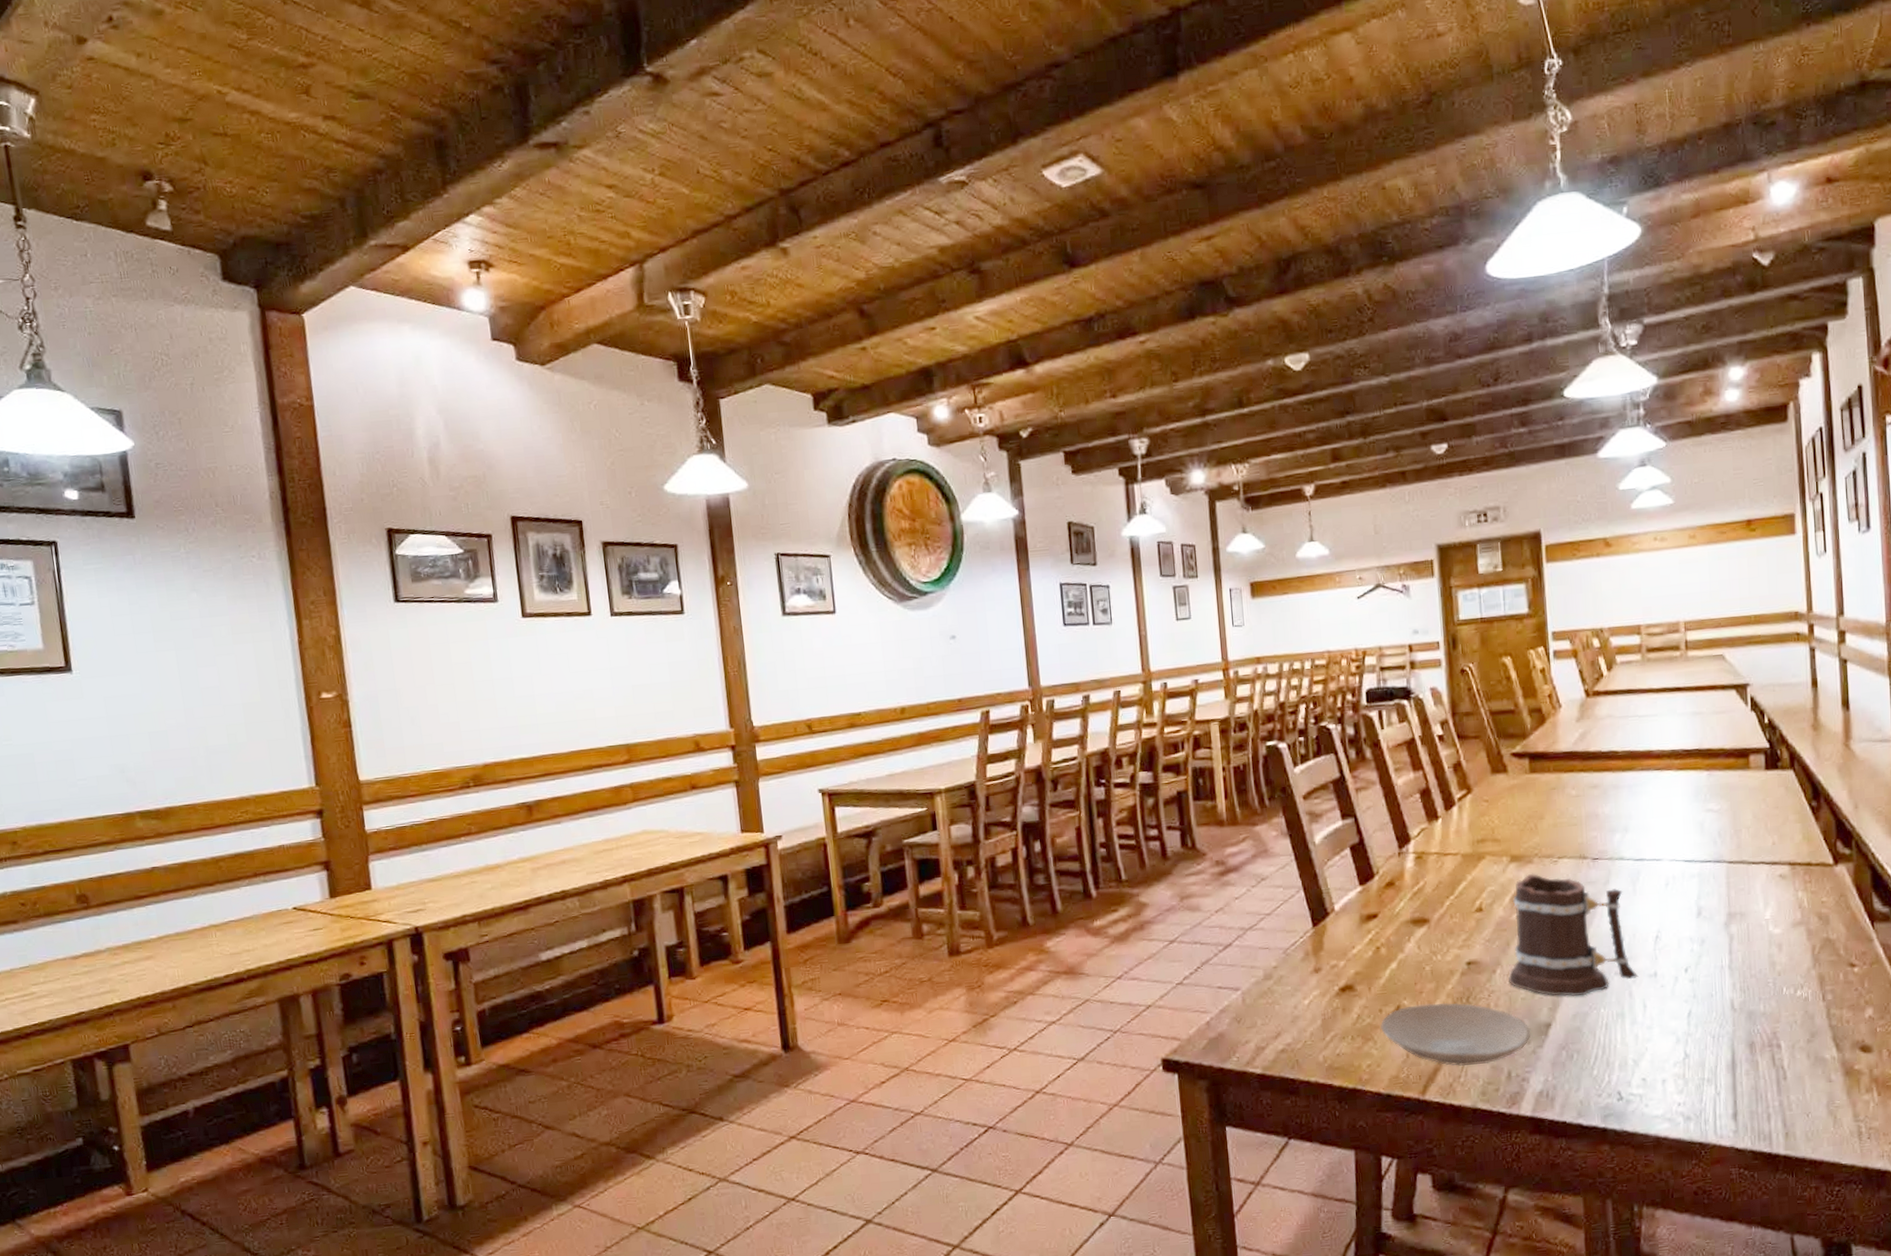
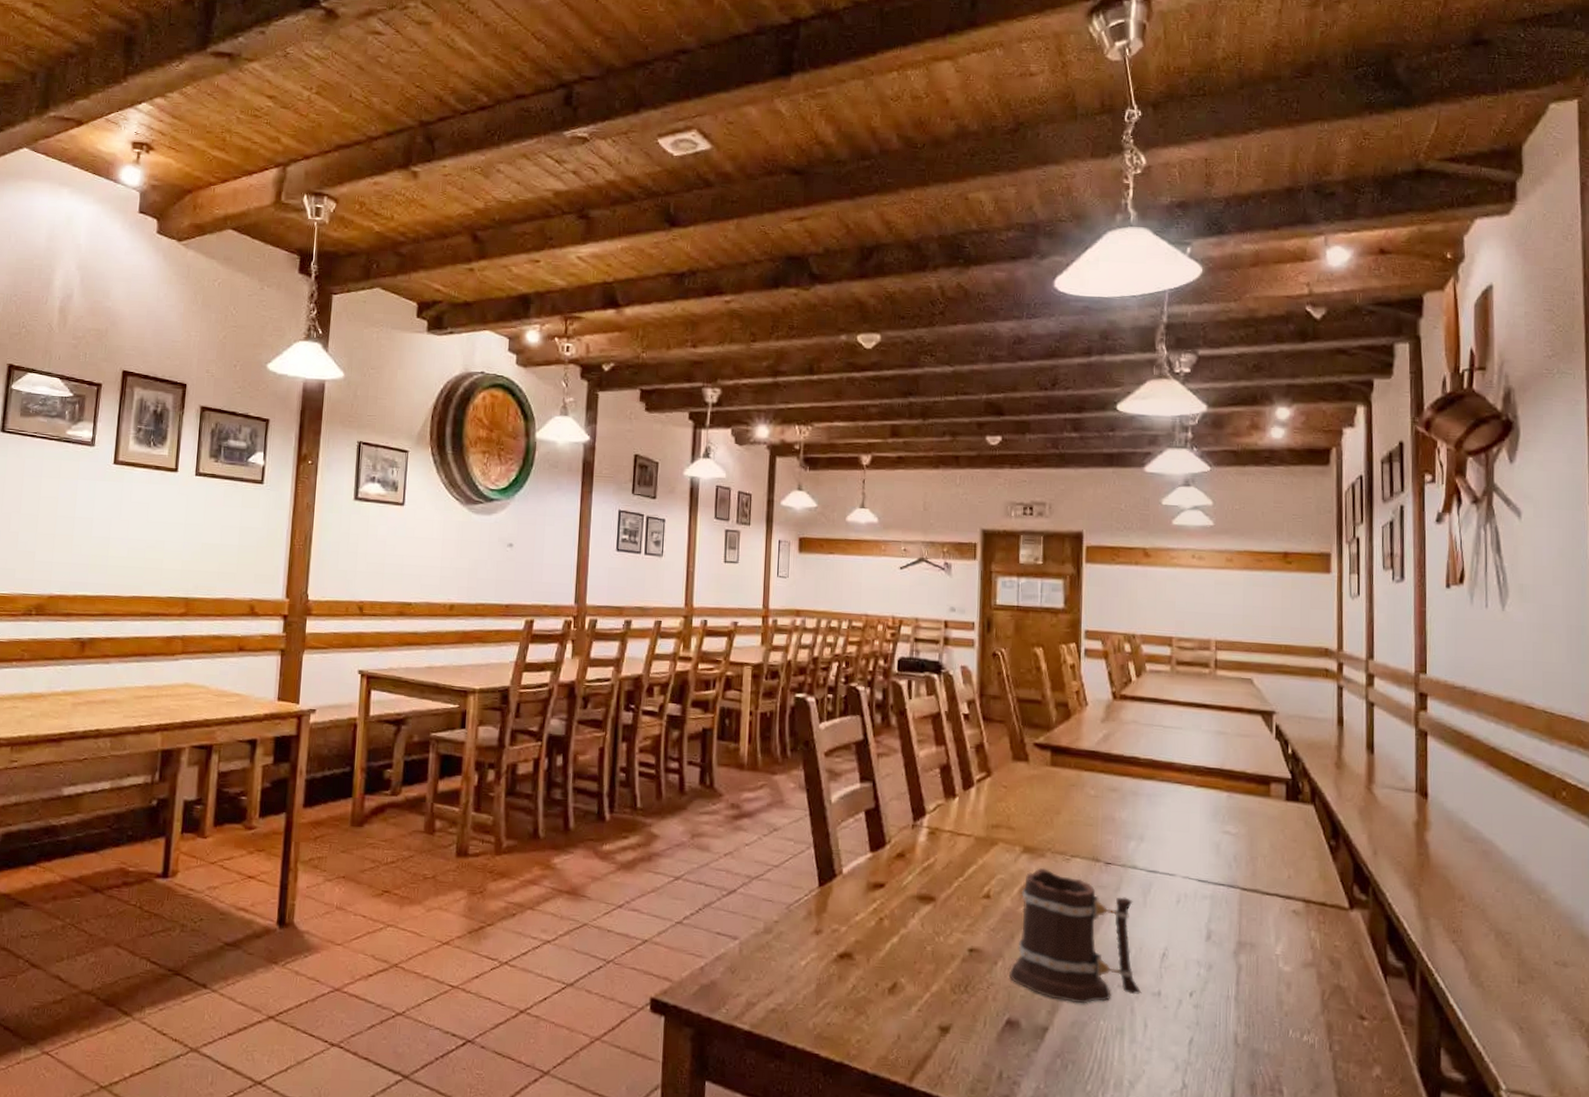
plate: present [1381,1002,1531,1067] -> none [875,985,1027,1059]

